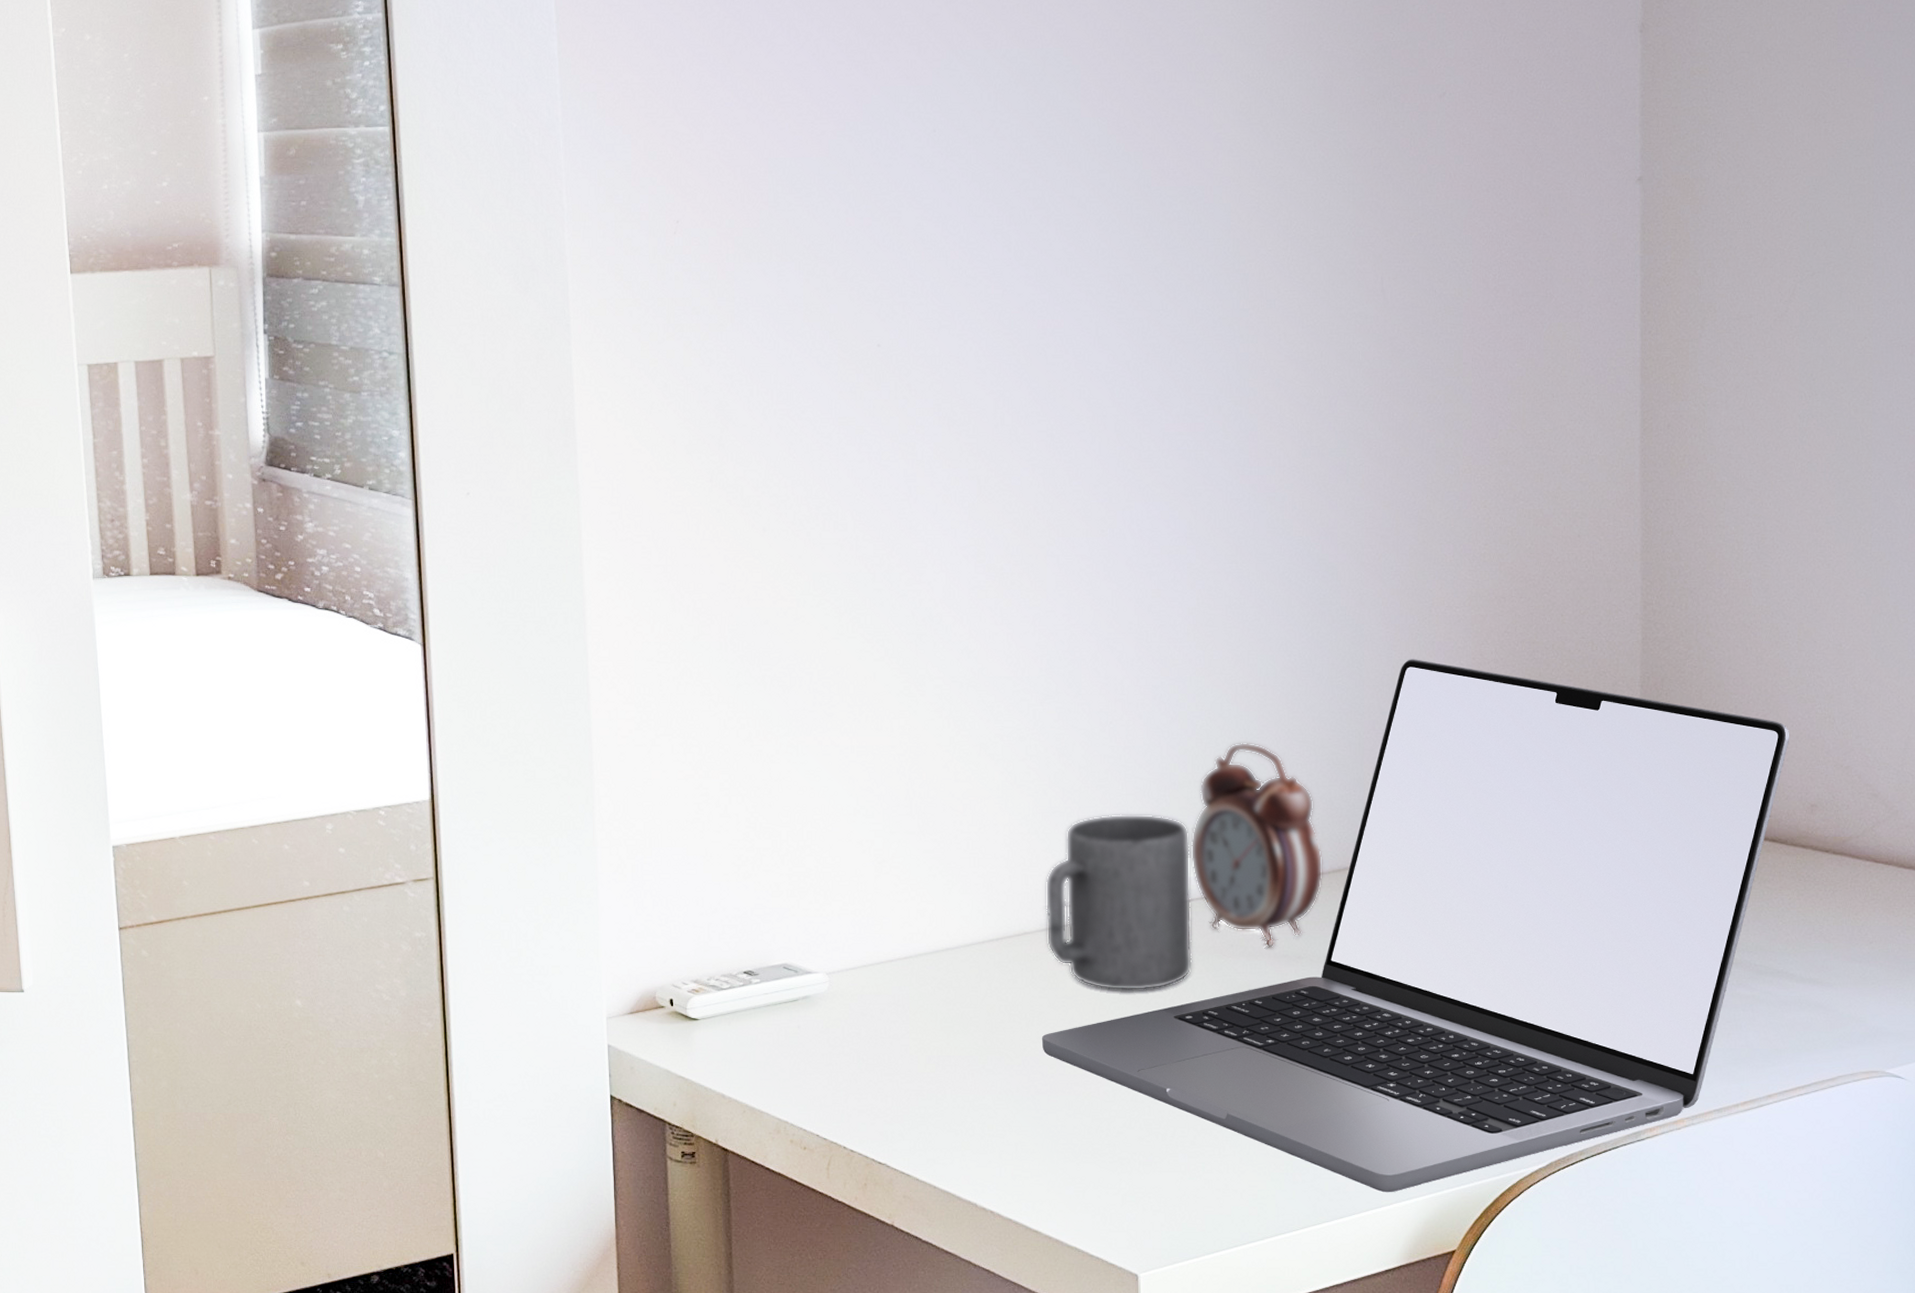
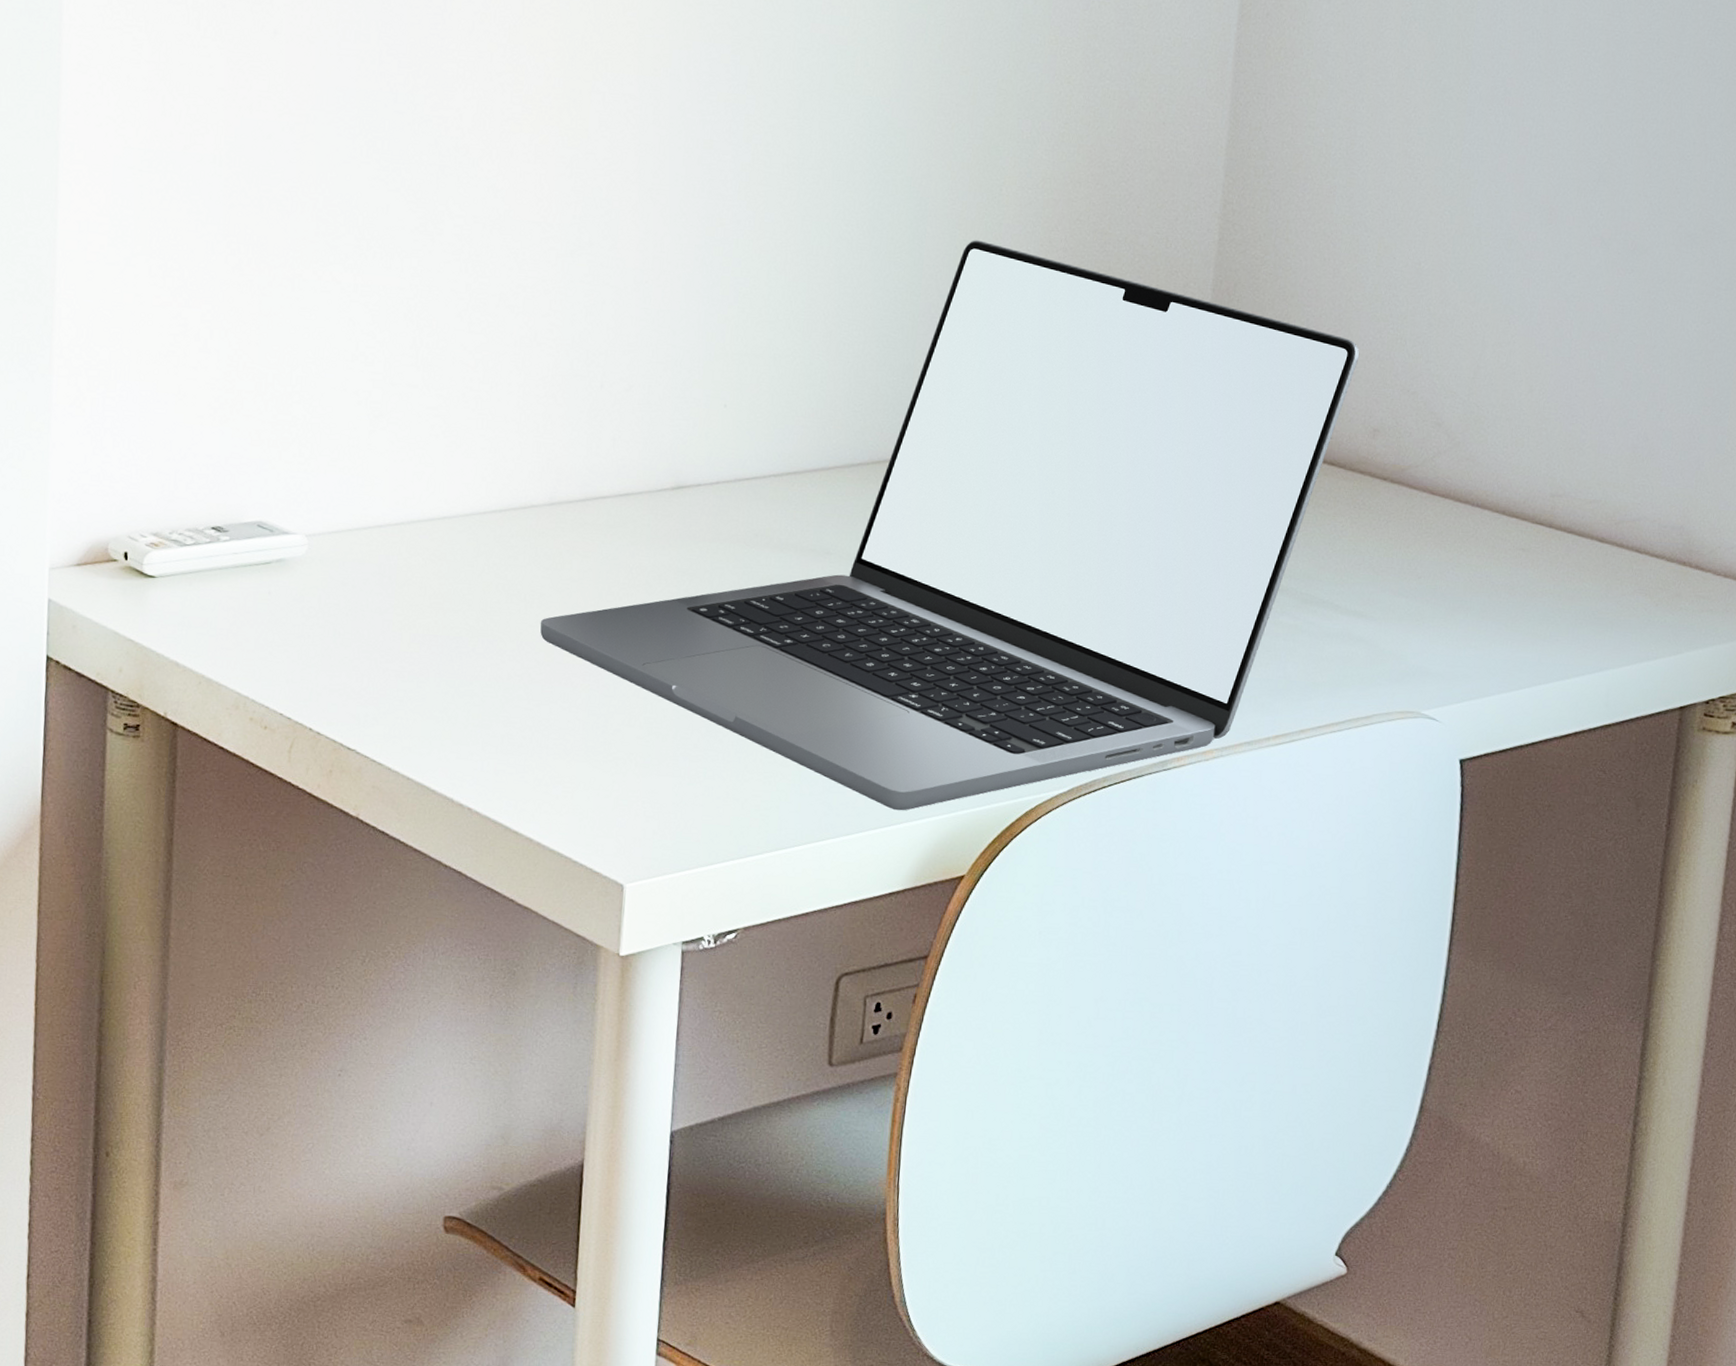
mug: present [1045,814,1193,991] -> none [555,382,722,578]
alarm clock: present [1190,742,1323,948] -> none [720,315,863,541]

